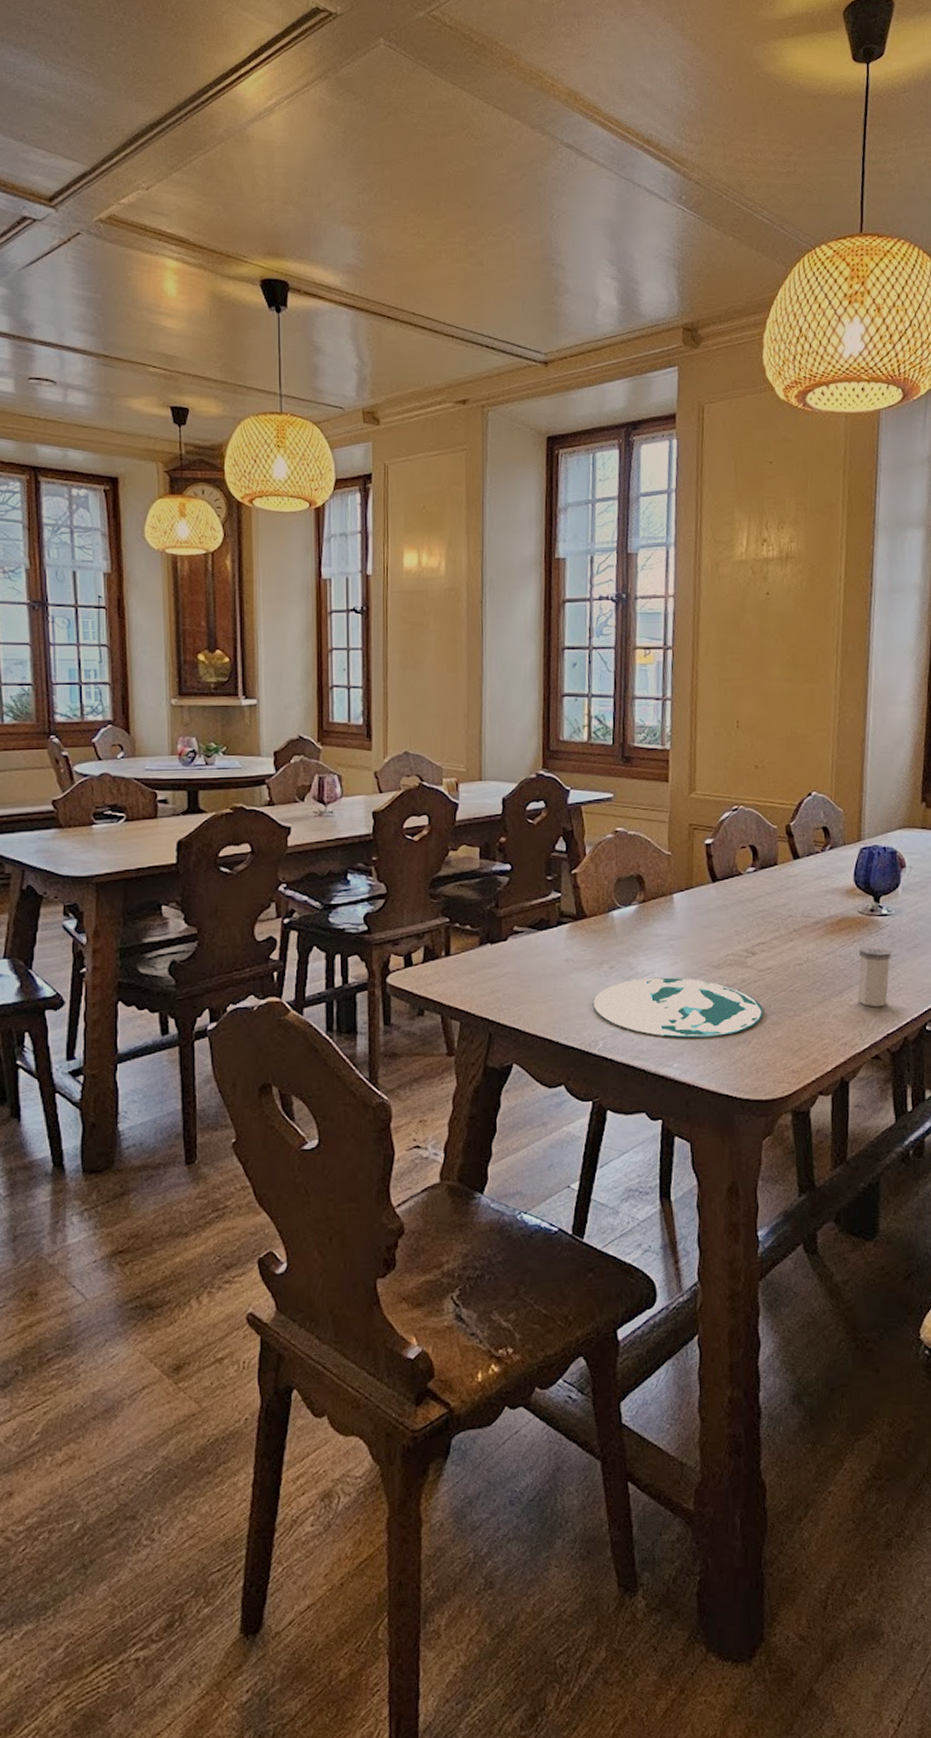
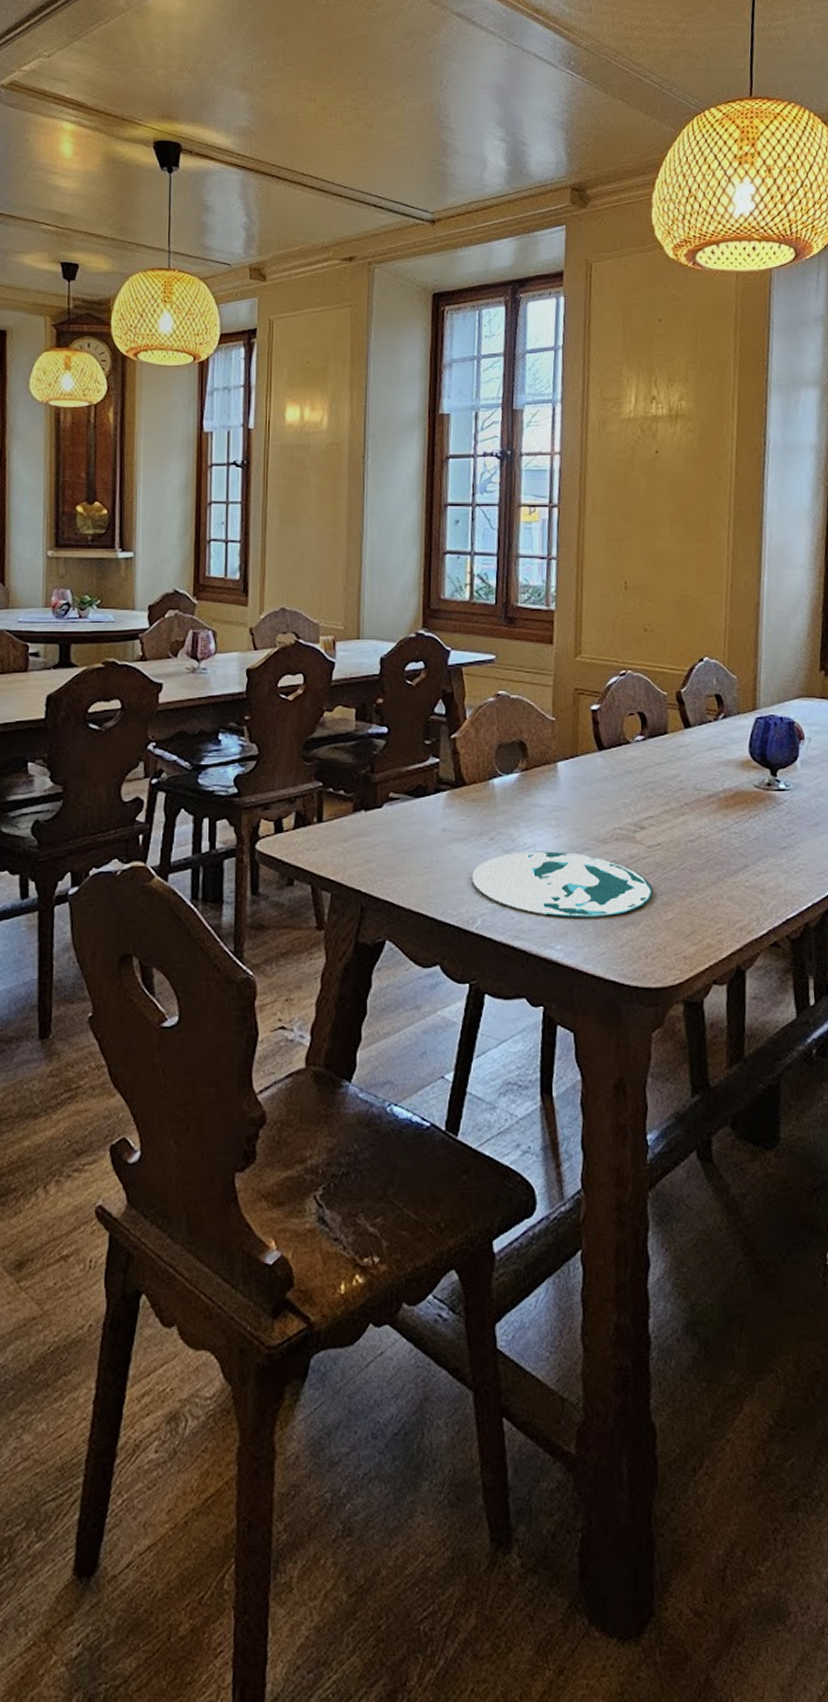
salt shaker: present [857,946,891,1007] -> none [754,823,790,890]

